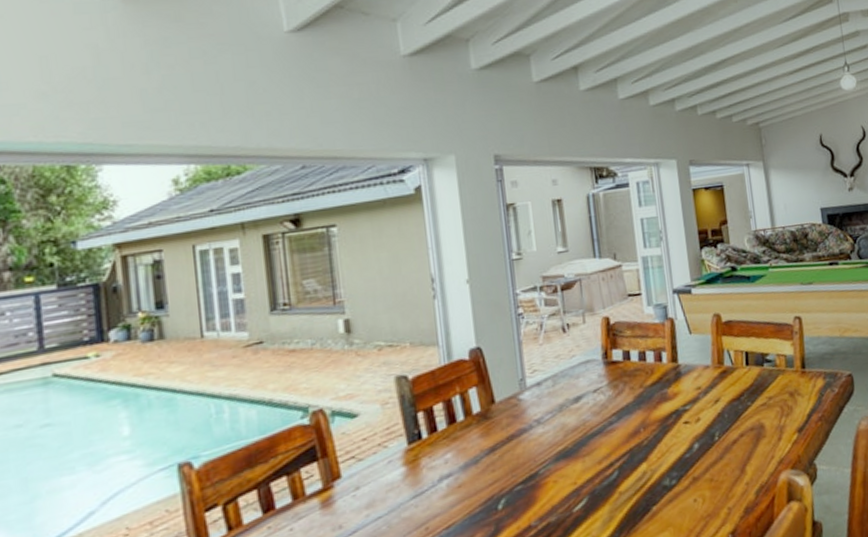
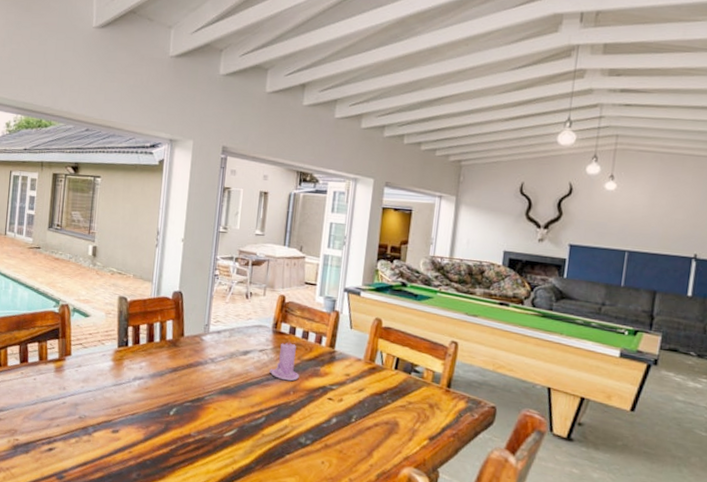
candle: none [609,367,646,418] -> present [268,339,299,381]

